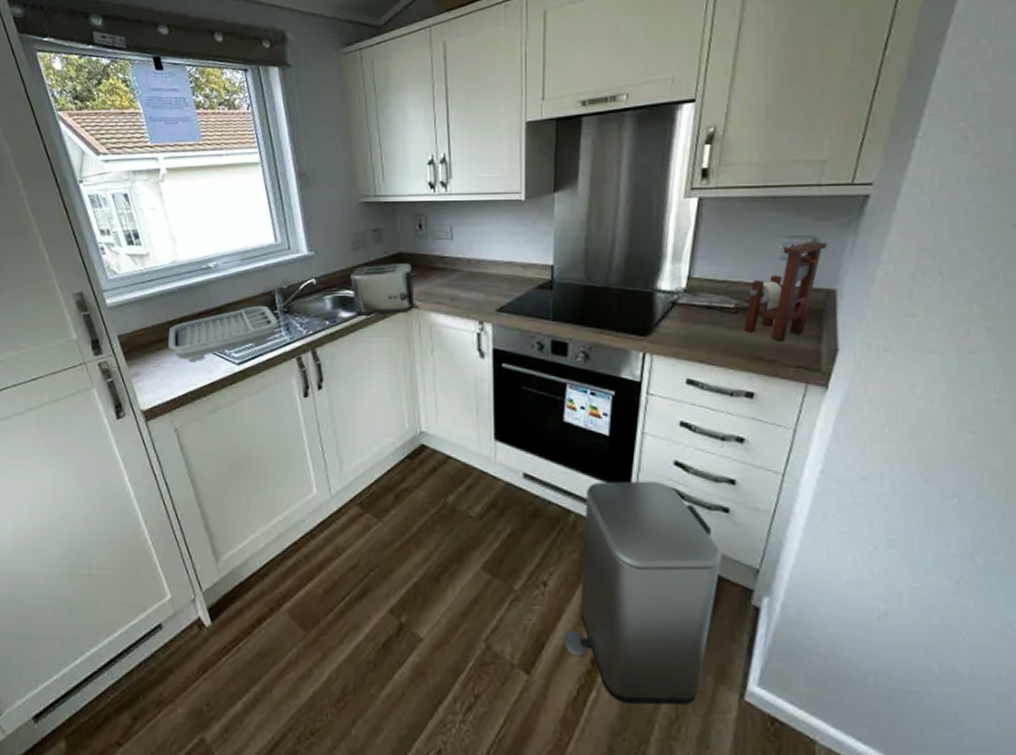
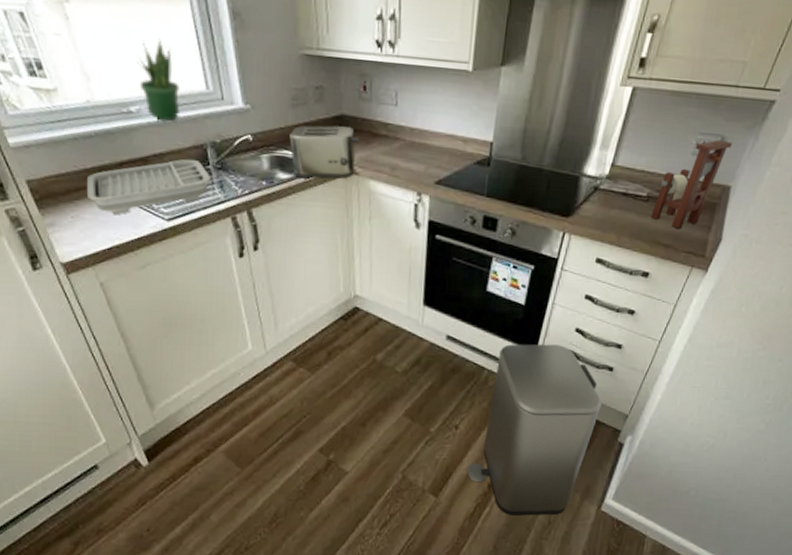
planter: none [217,202,252,273] -> present [138,38,180,122]

